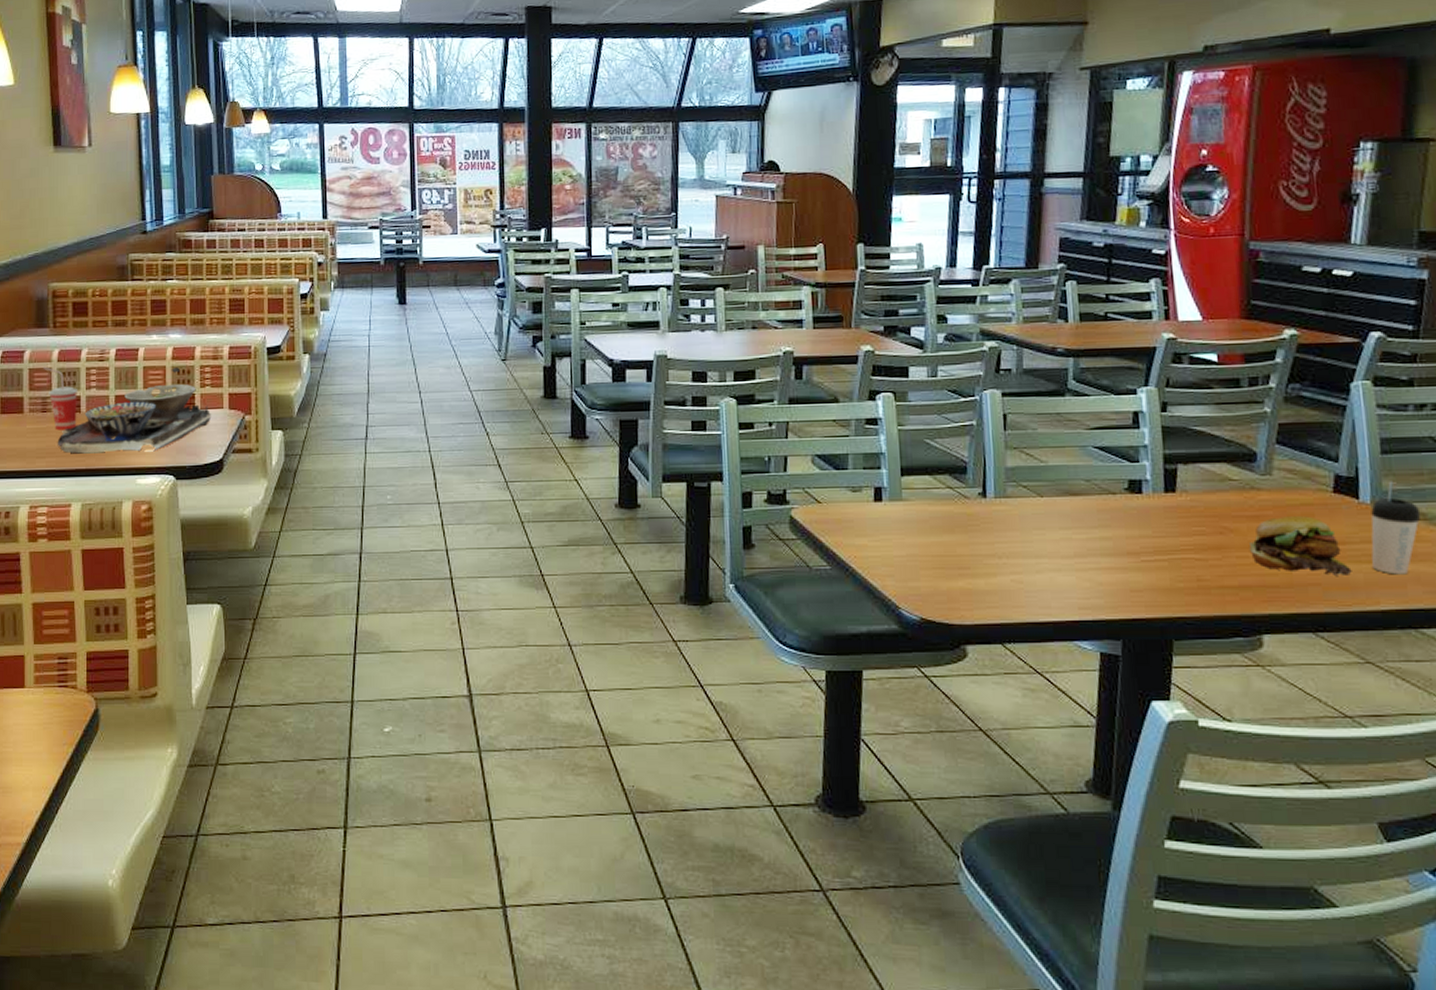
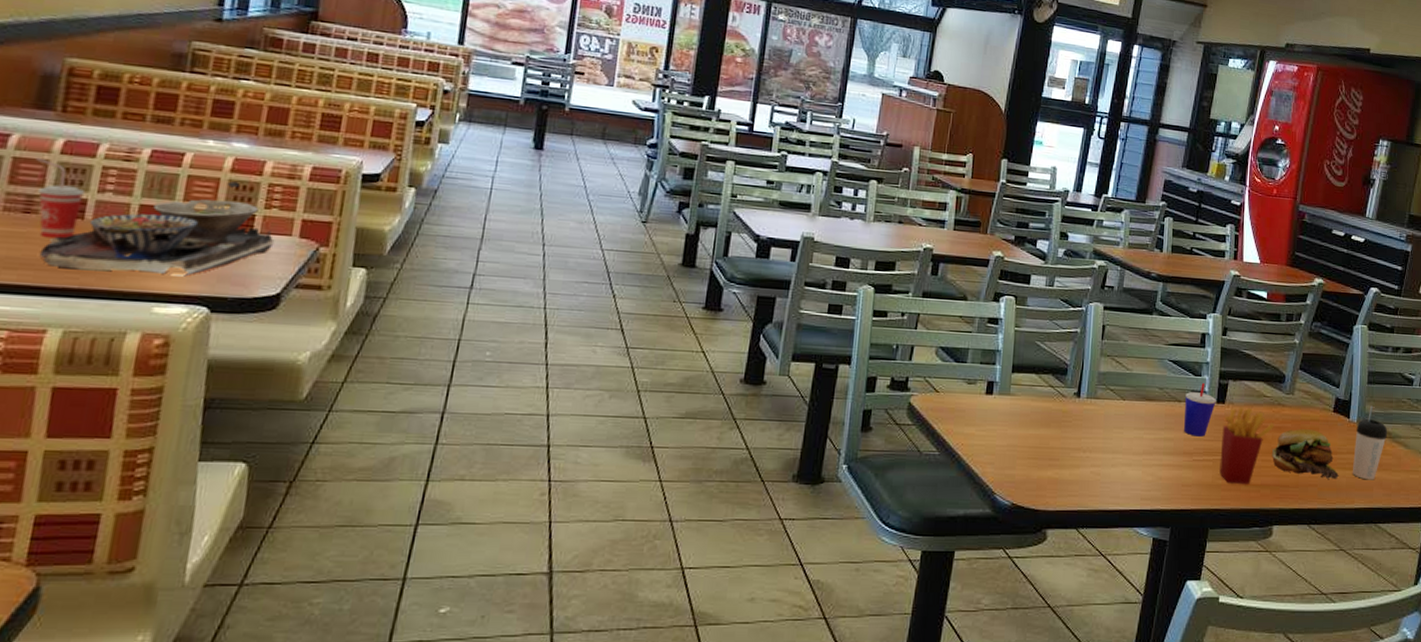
beverage cup: none [1121,469,1164,533] -> present [1184,382,1216,437]
french fries: none [1176,494,1249,586] -> present [1219,406,1275,484]

